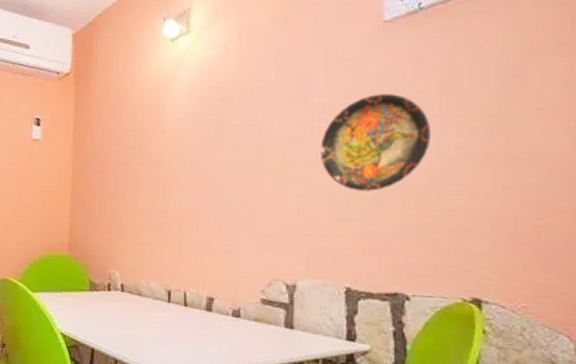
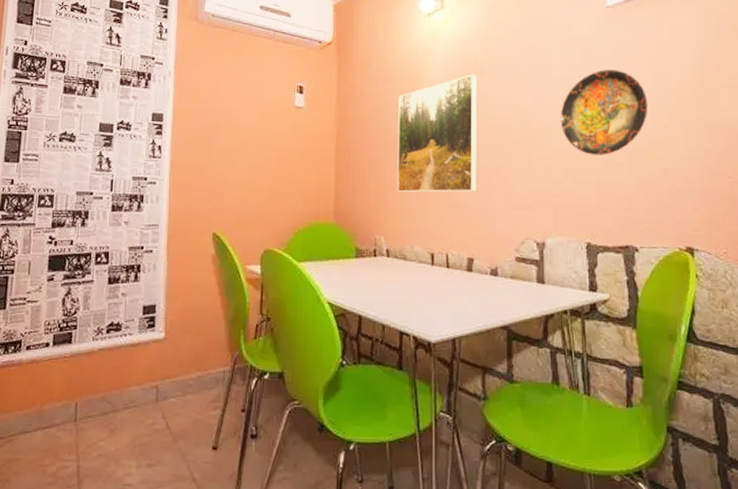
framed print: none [133,103,225,228] -> present [397,74,478,193]

